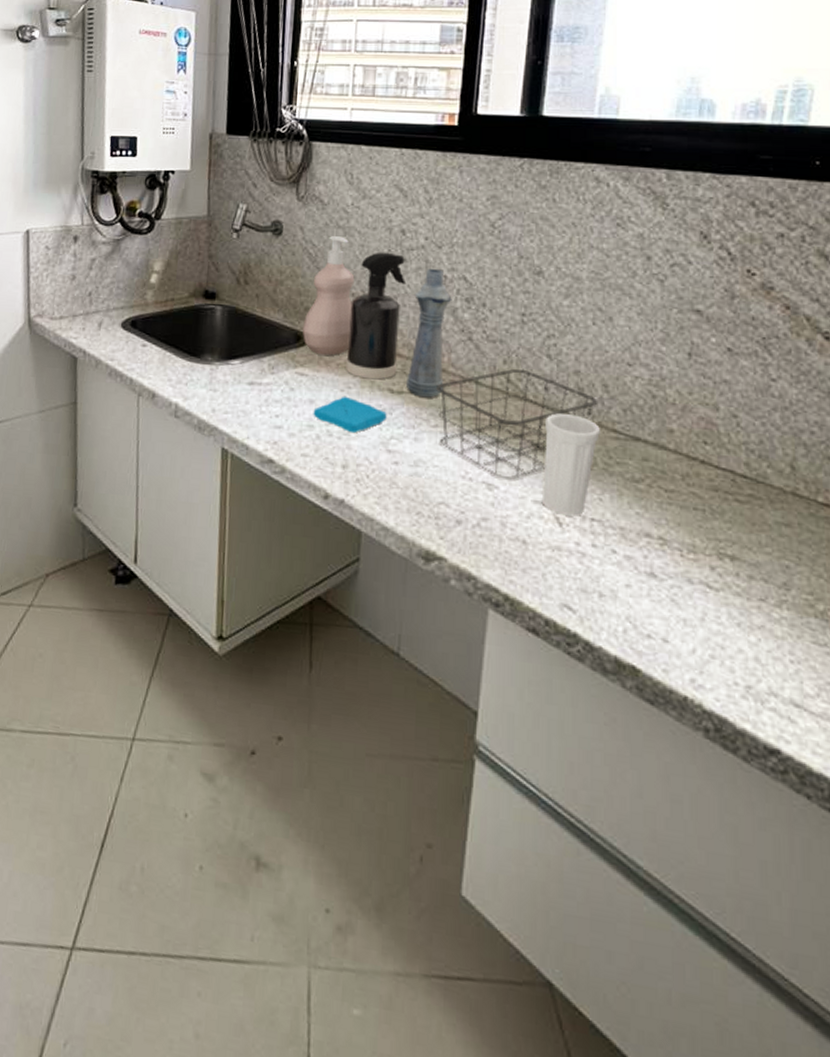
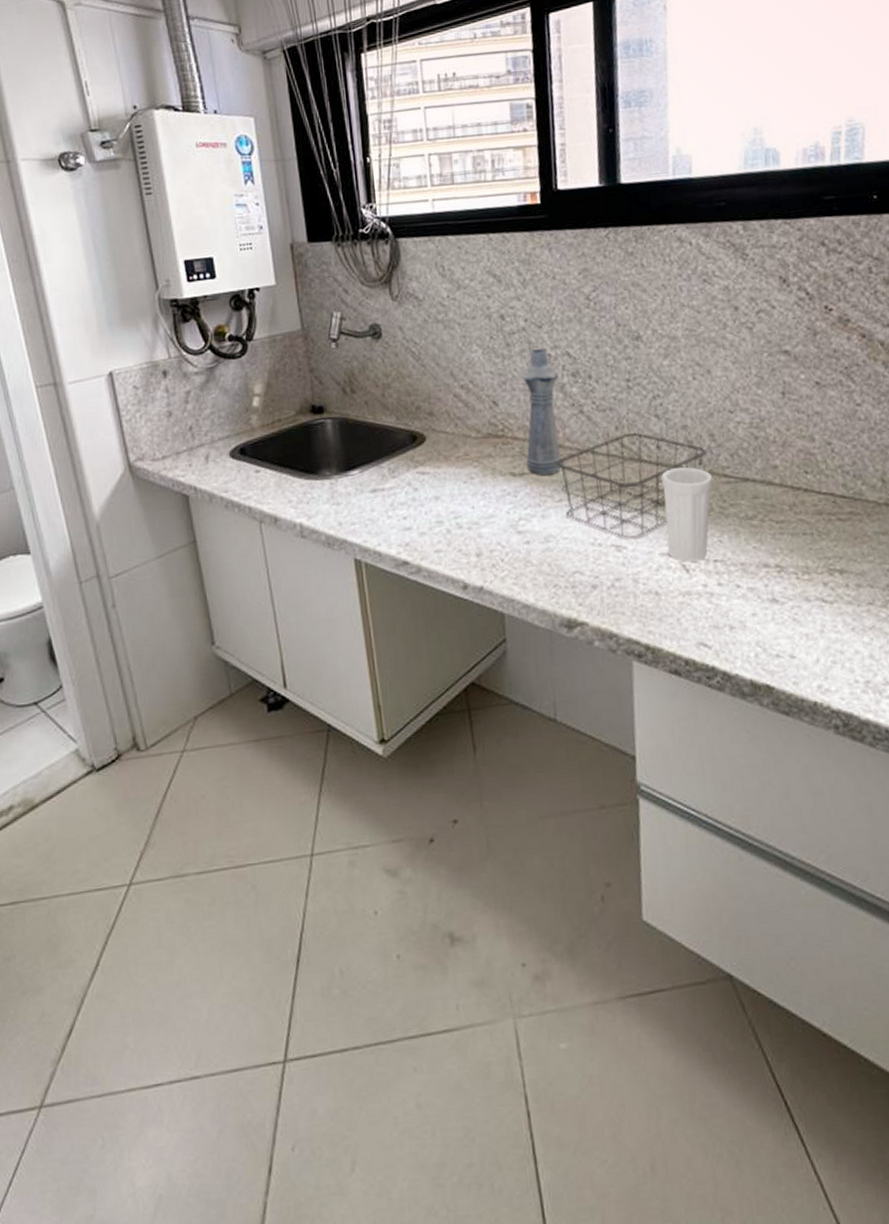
soap bottle: present [302,236,355,356] -> none [416,330,467,451]
sponge: present [313,396,387,434] -> none [440,487,513,522]
spray bottle: present [346,252,407,380] -> none [461,339,516,467]

